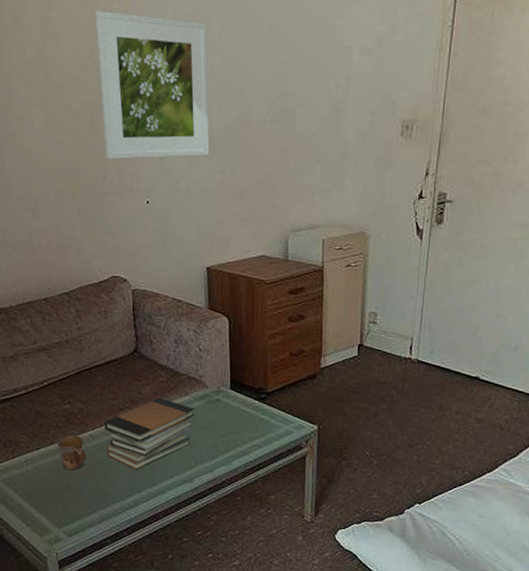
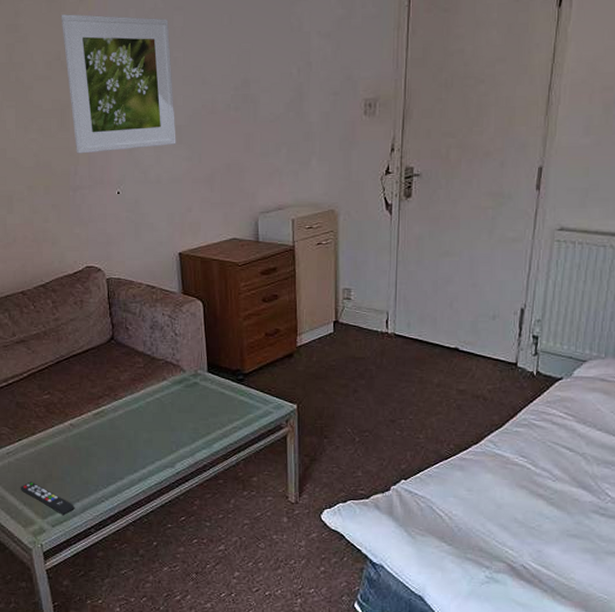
remote control: none [37,490,91,526] -> present [20,481,75,516]
mug: present [56,435,86,471] -> none [38,425,67,461]
book stack: present [104,398,195,470] -> none [84,384,174,457]

